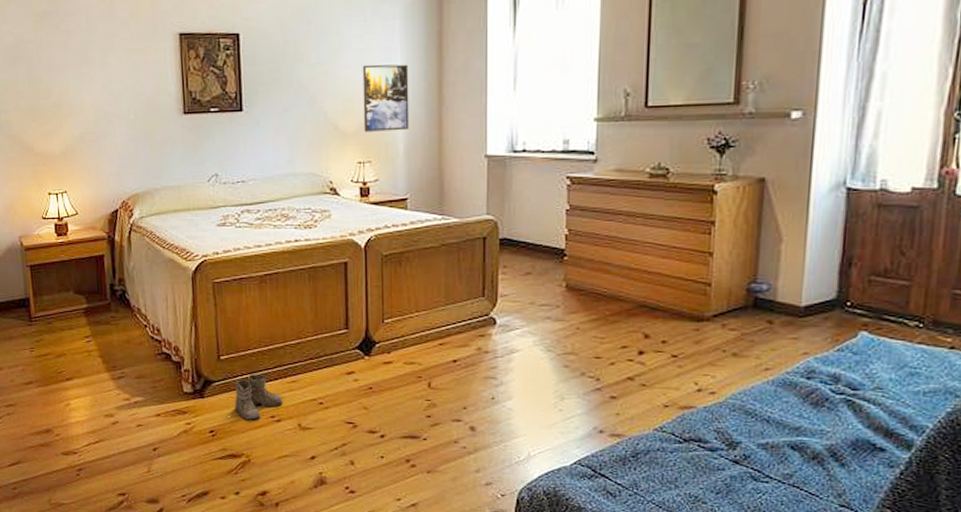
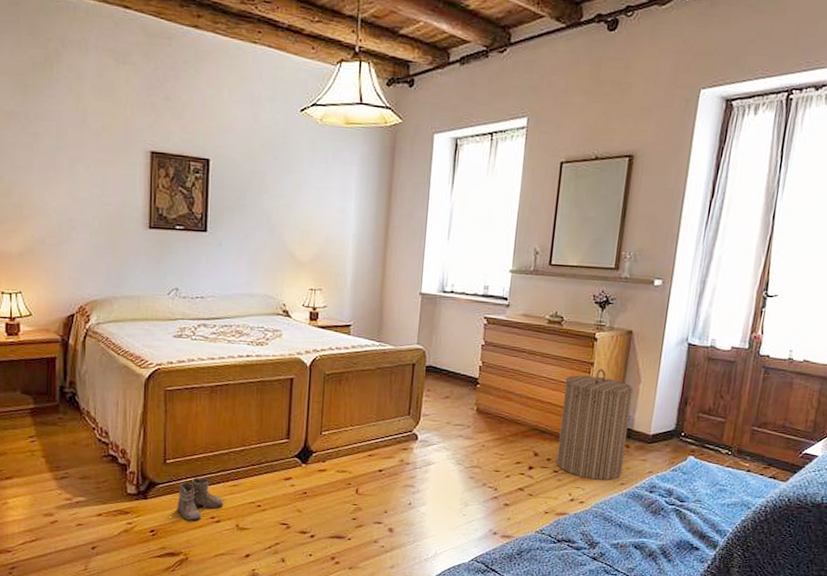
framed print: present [362,64,410,132] -> none [317,202,361,265]
laundry hamper: none [675,228,773,366] -> present [557,369,634,481]

